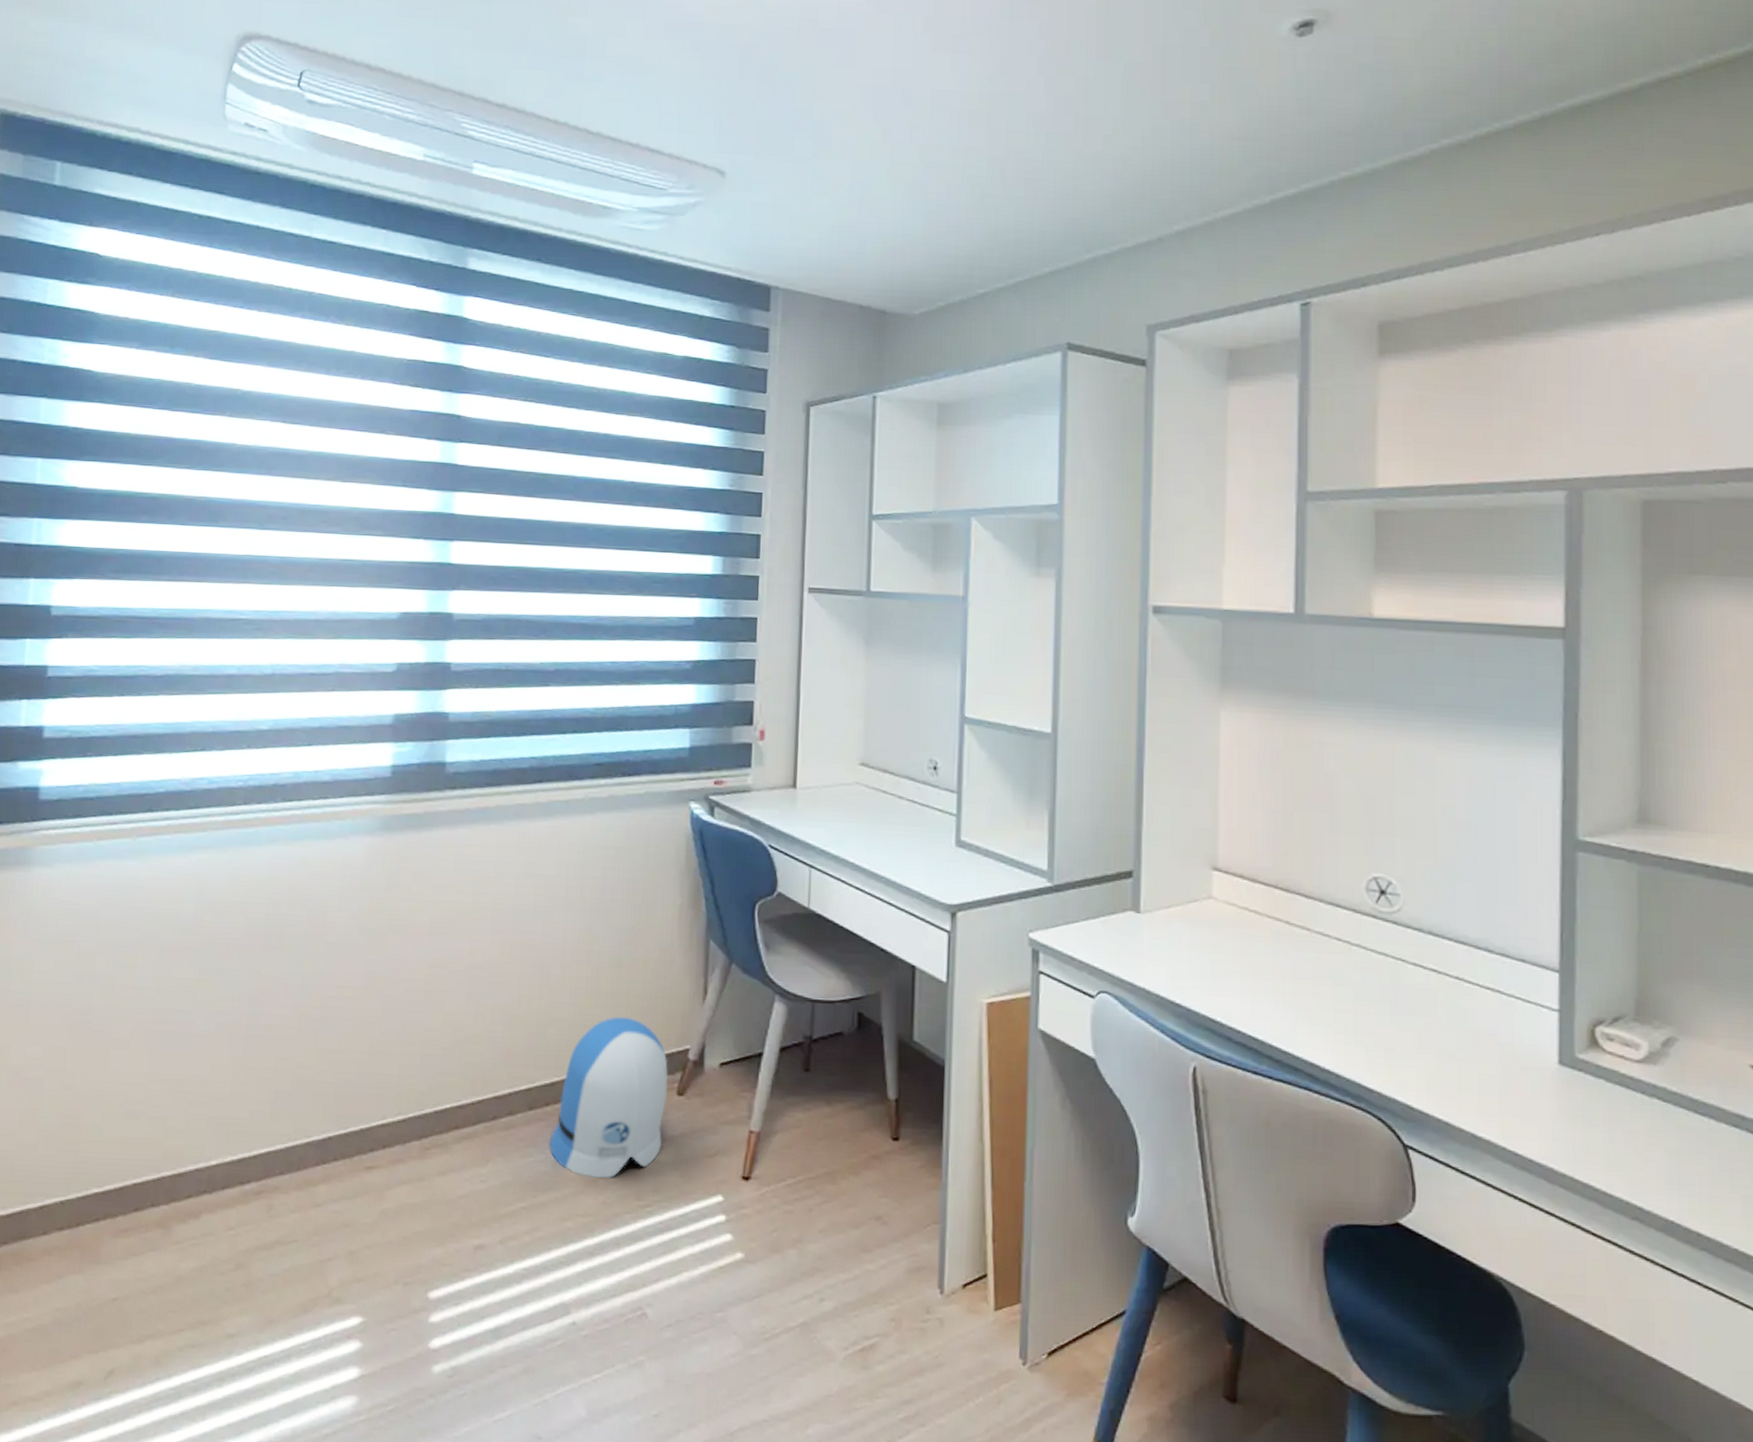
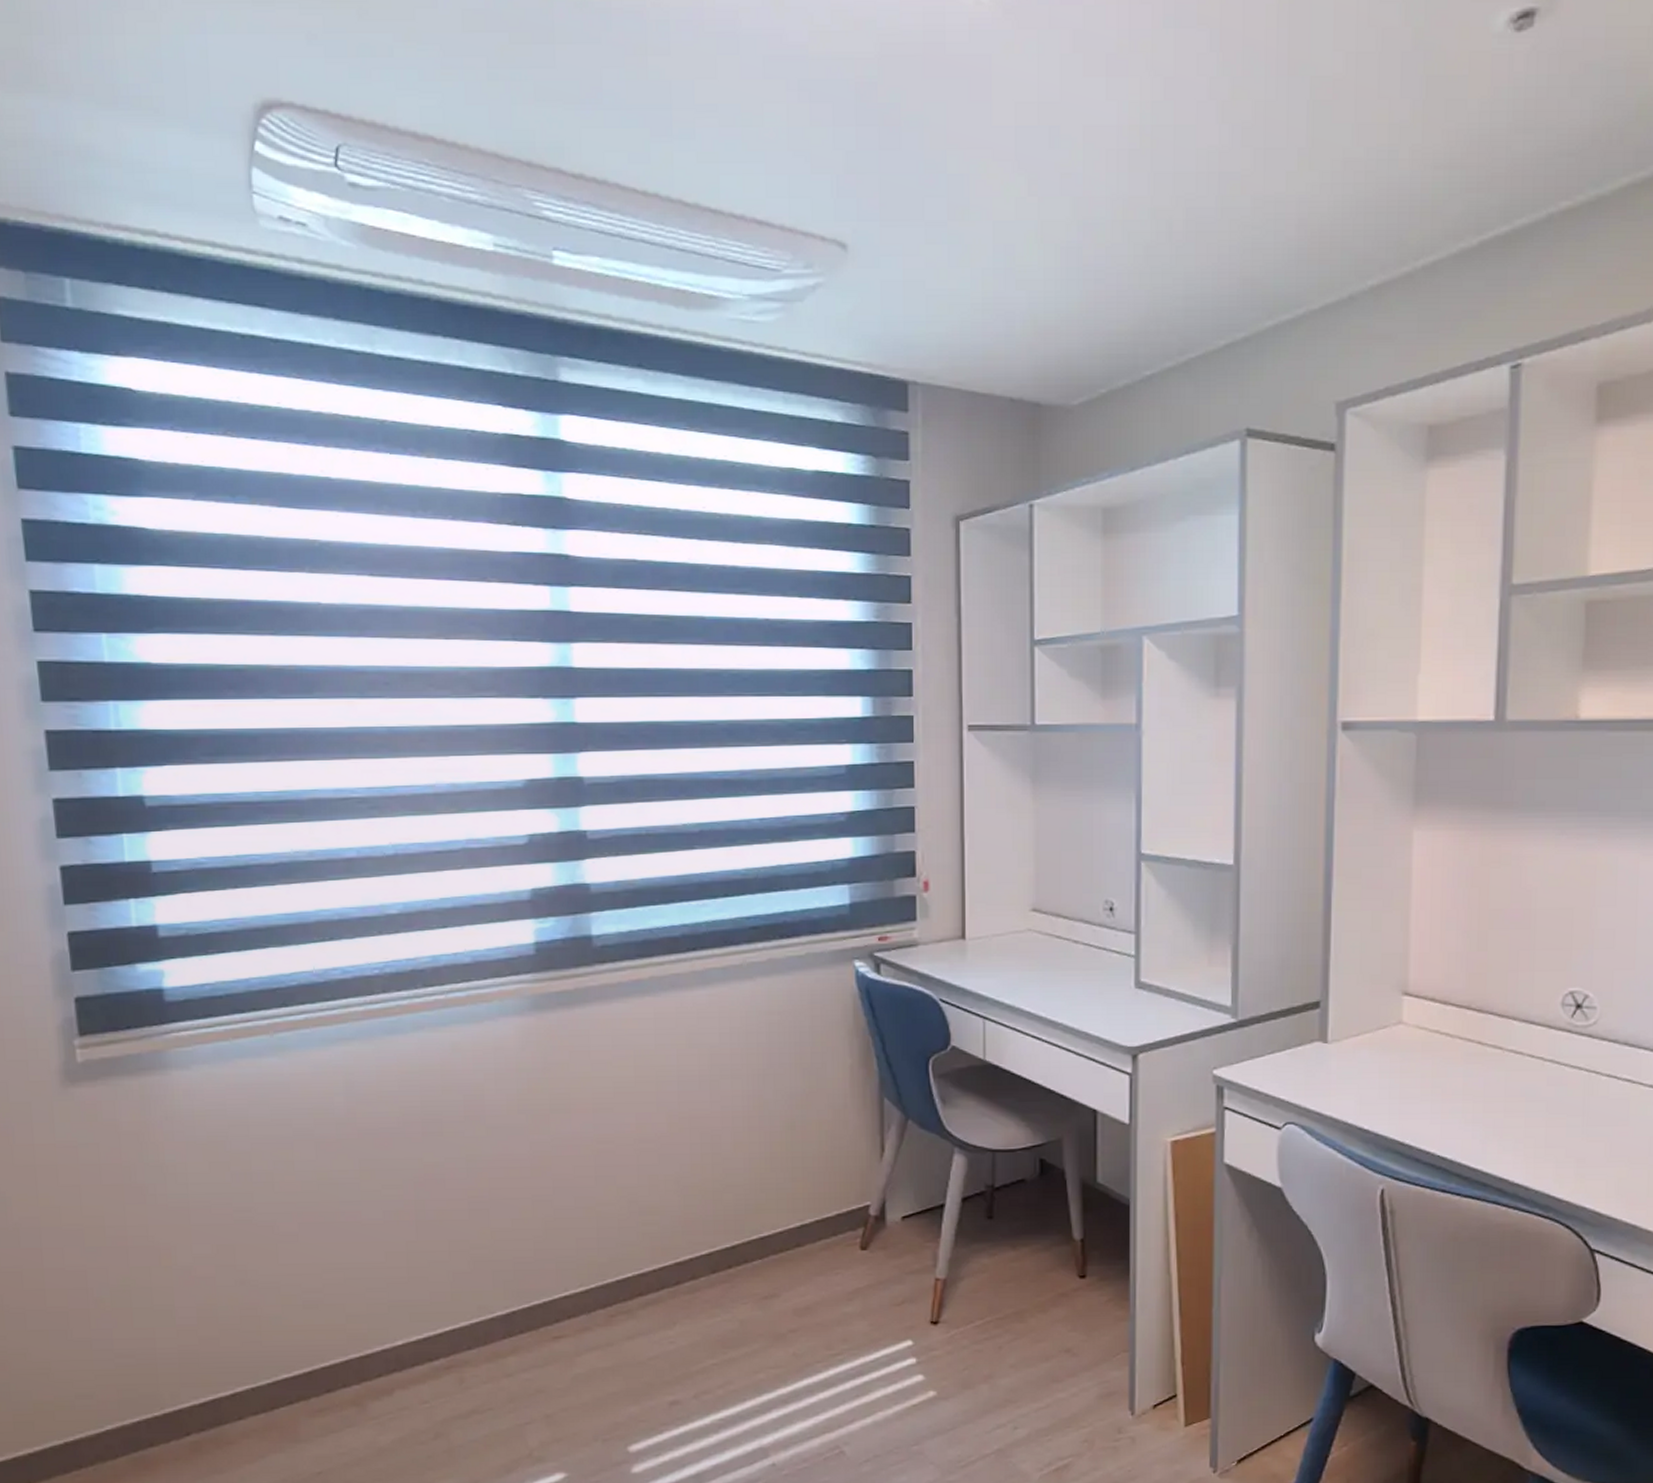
sun visor: present [549,1016,668,1179] -> none [735,1178,850,1333]

